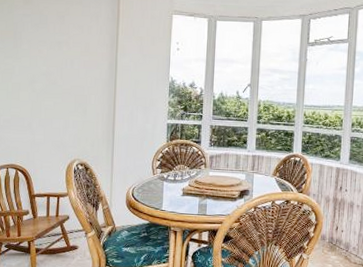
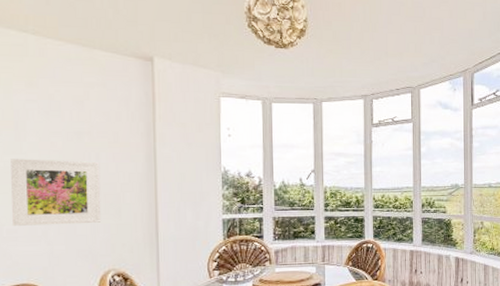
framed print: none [8,62,74,119] -> present [11,159,102,226]

